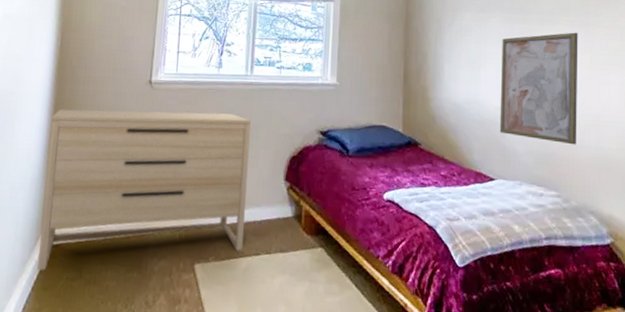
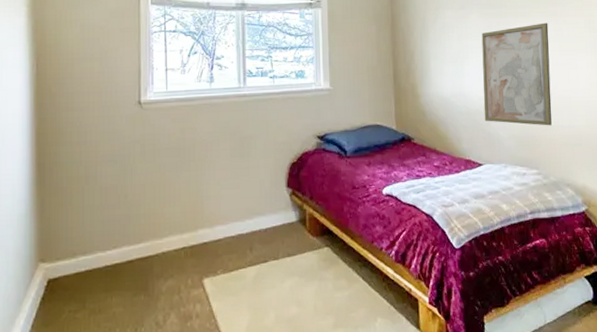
dresser: present [37,109,251,271] -> none [34,127,251,308]

